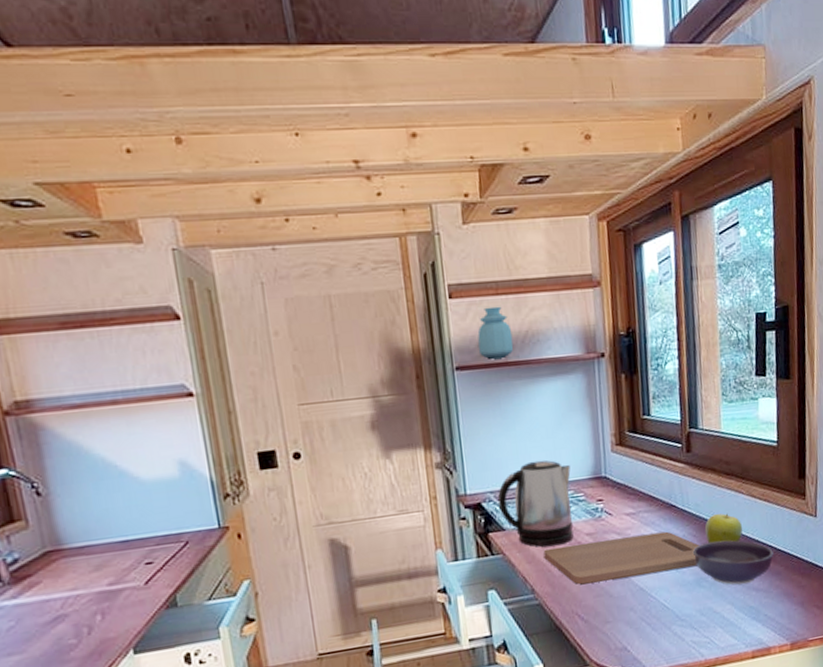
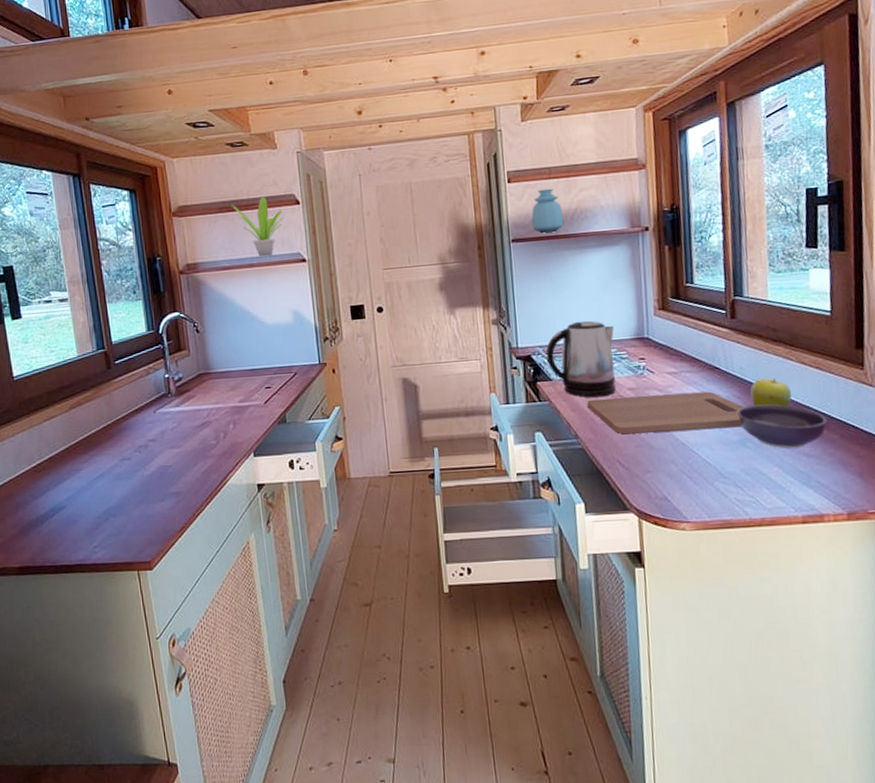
potted plant: none [73,308,160,391] -> present [228,196,285,257]

